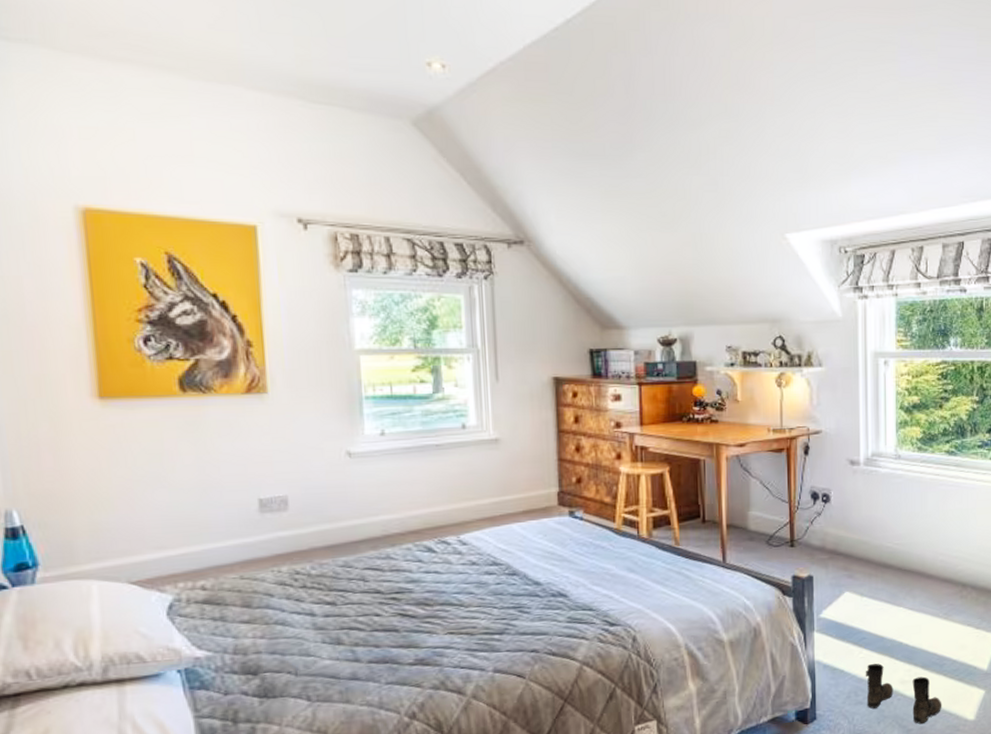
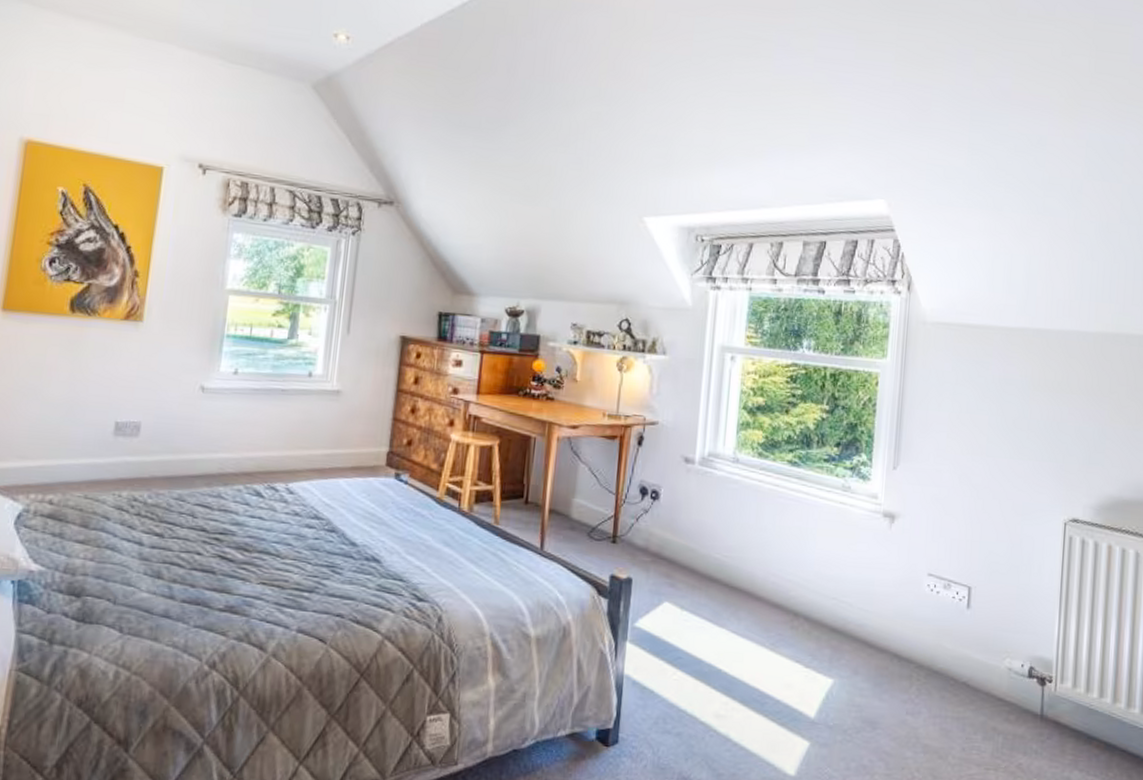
boots: present [865,663,942,724] -> none [675,689,760,769]

